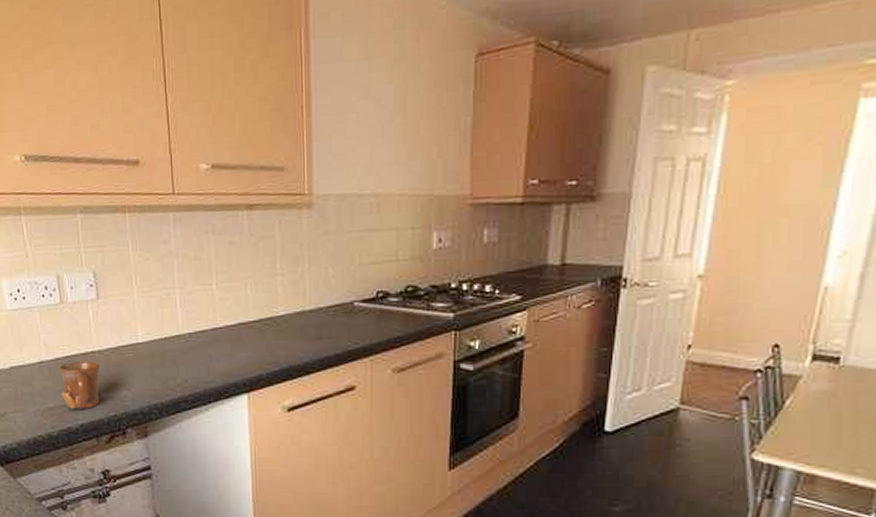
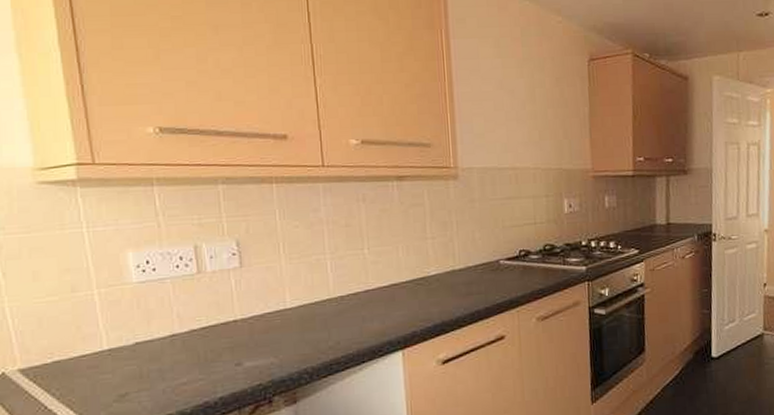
mug: present [58,362,101,409] -> none [194,331,244,382]

